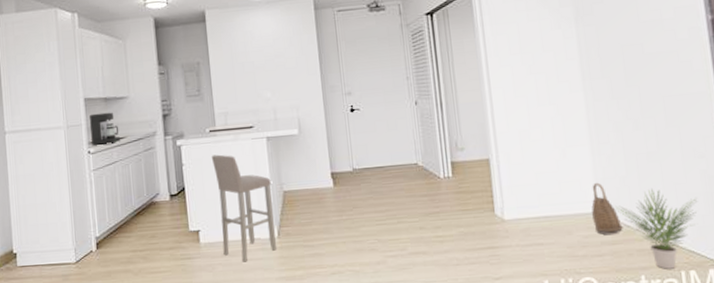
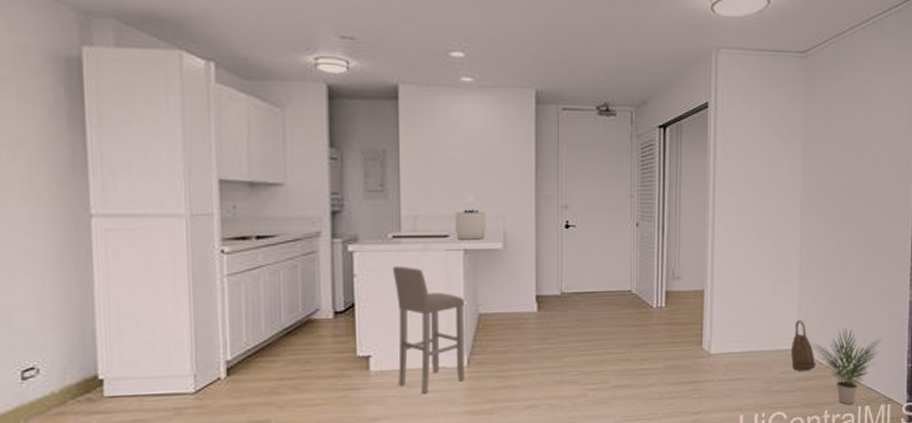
coffee maker: present [89,112,120,145] -> none [224,201,269,243]
planter: none [256,102,284,130] -> present [454,209,486,240]

